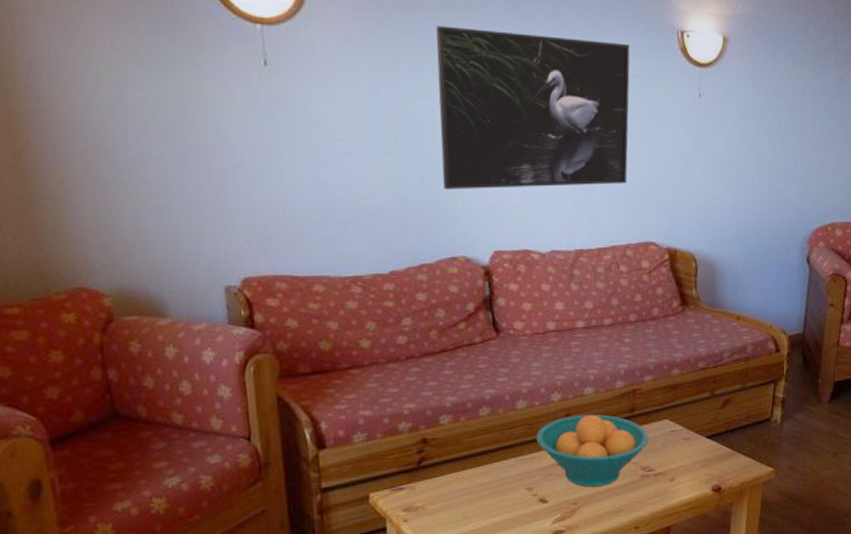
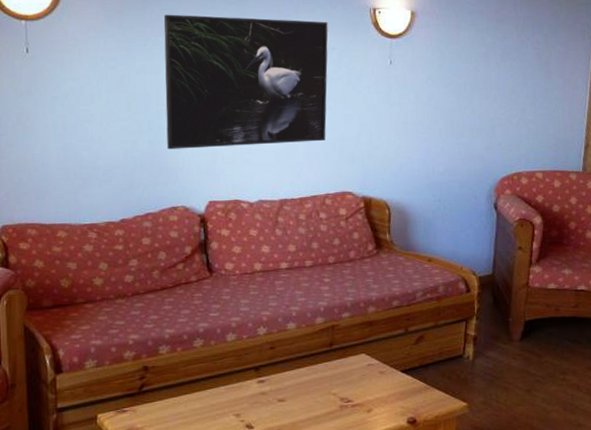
fruit bowl: present [536,414,649,487] -> none [244,347,347,416]

